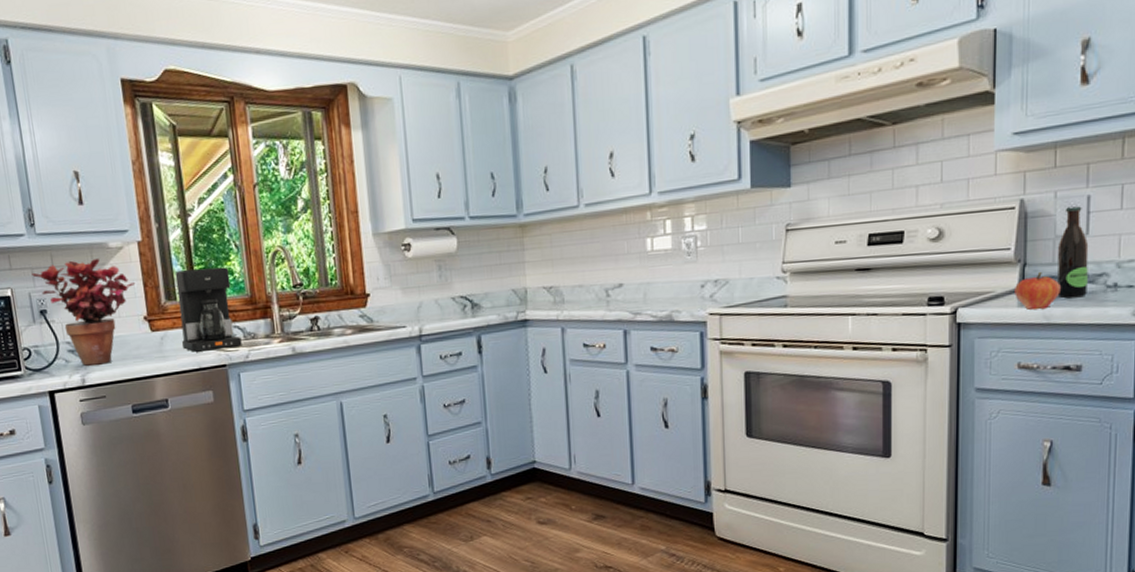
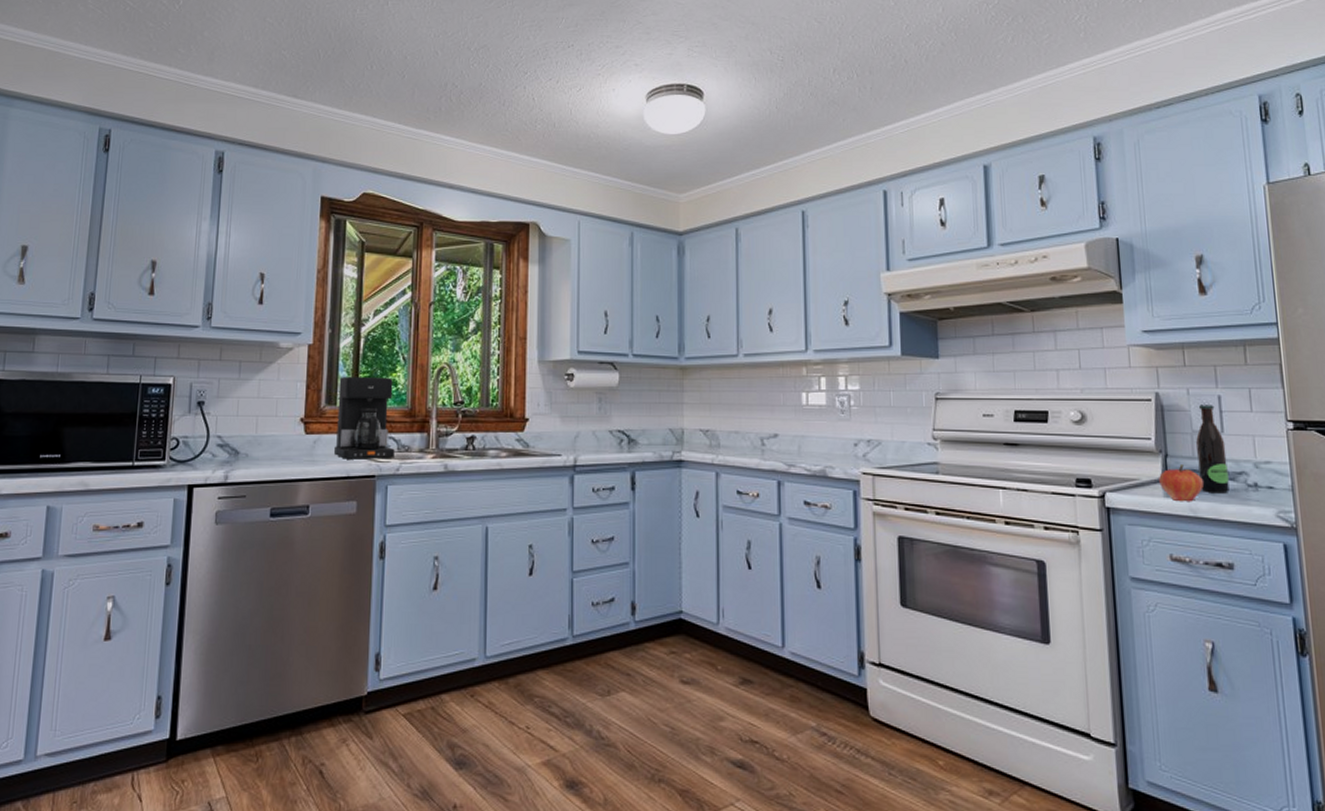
potted plant: present [31,259,136,366] -> none [198,355,299,462]

